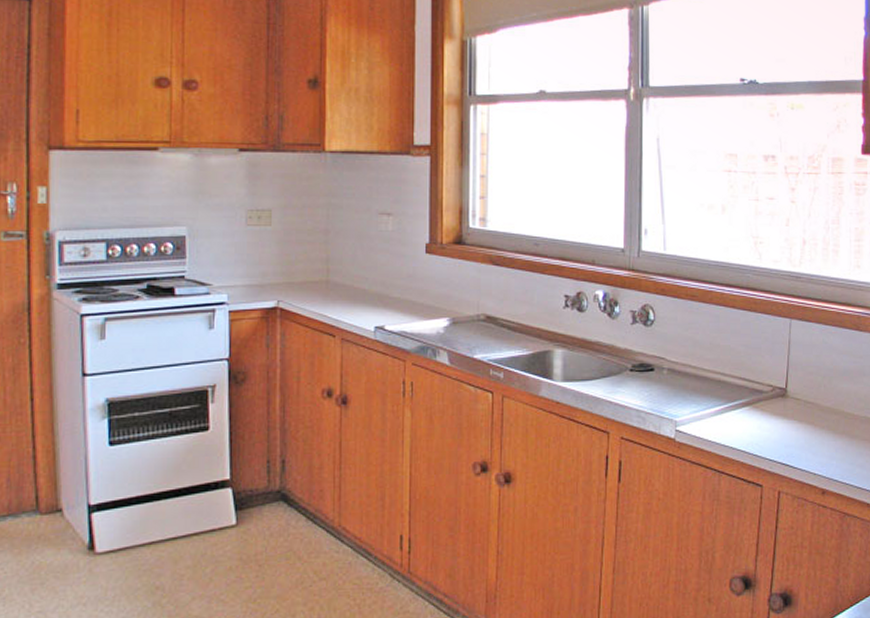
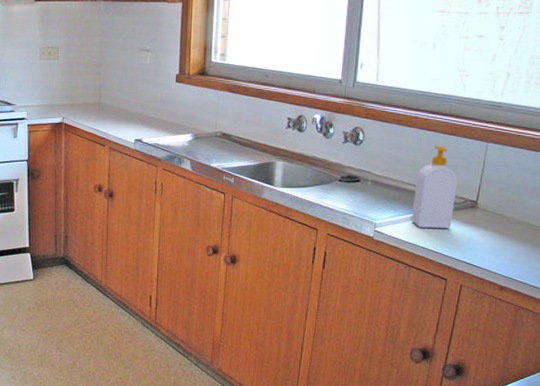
soap bottle: none [716,324,763,423] -> present [411,146,458,228]

